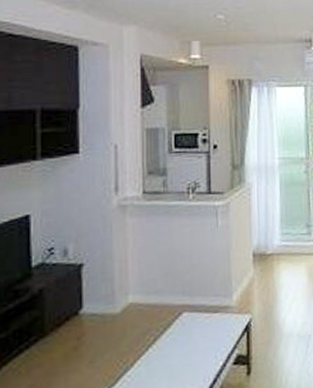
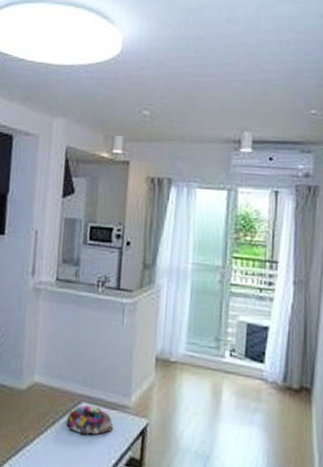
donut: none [168,314,218,345] -> present [66,406,114,435]

